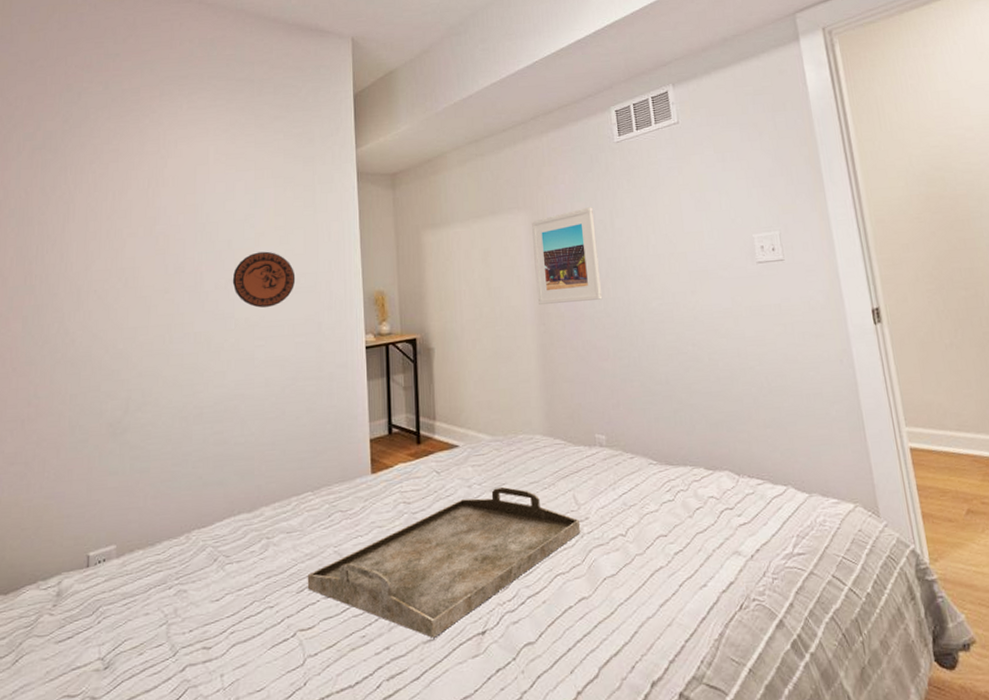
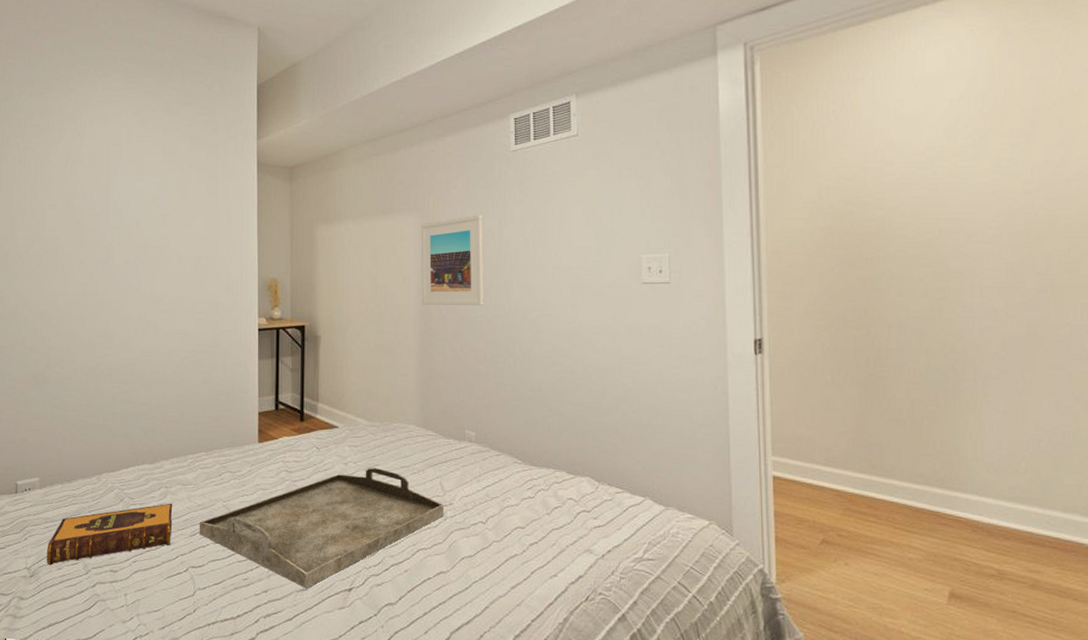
hardback book: none [124,556,276,652] -> present [46,503,173,566]
decorative plate: present [232,251,296,308] -> none [140,232,197,284]

